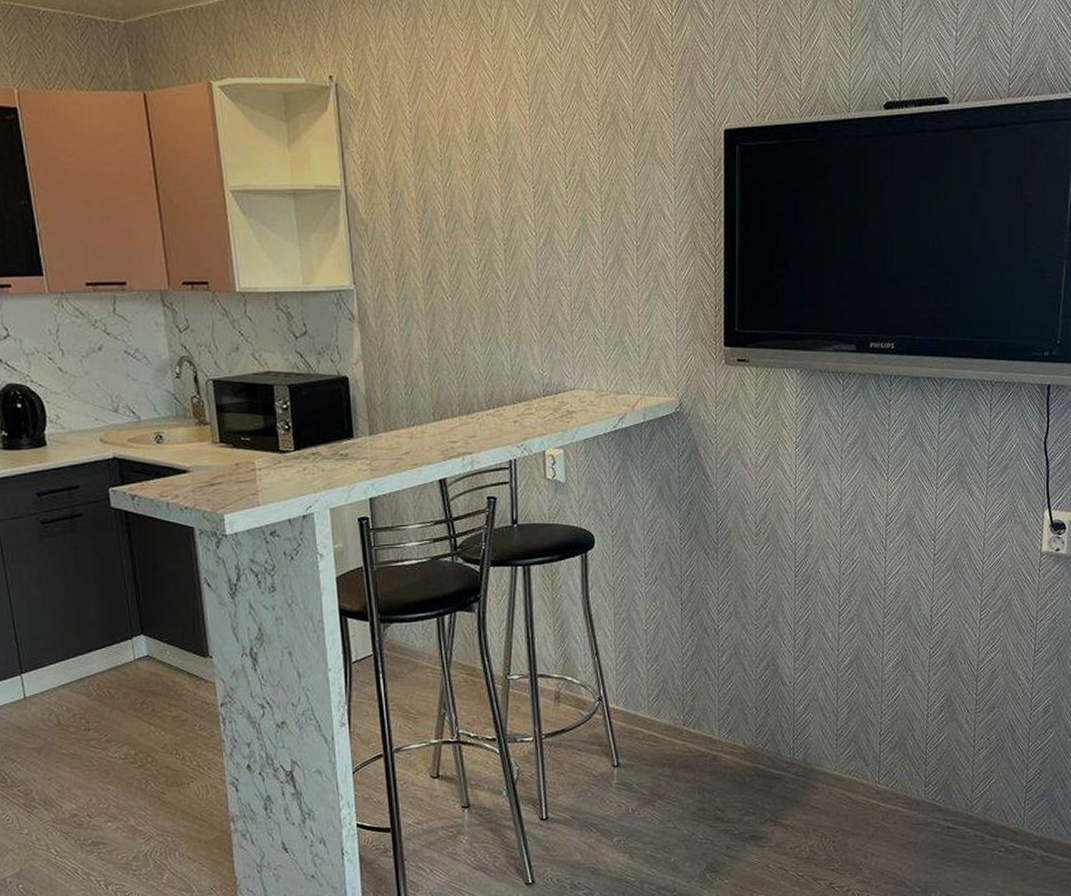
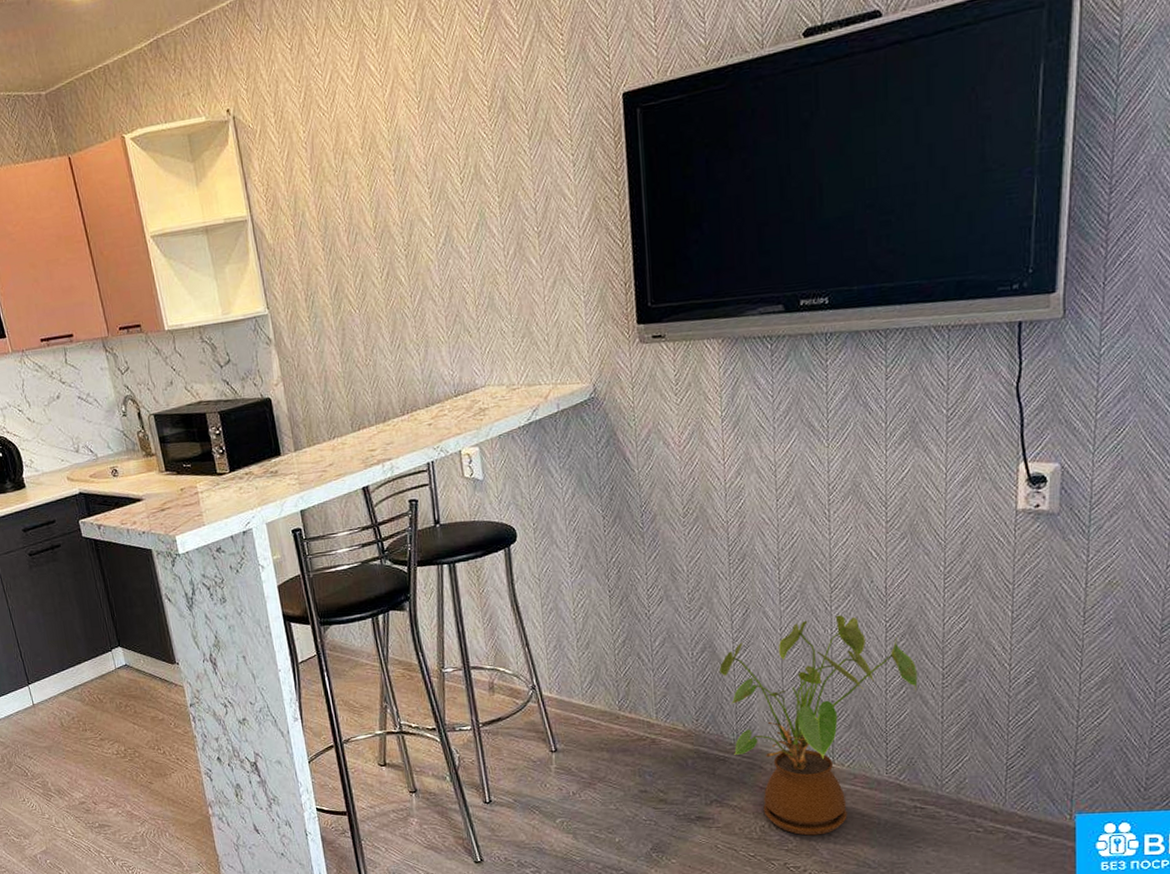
house plant: none [781,639,955,855] -> present [719,615,918,836]

